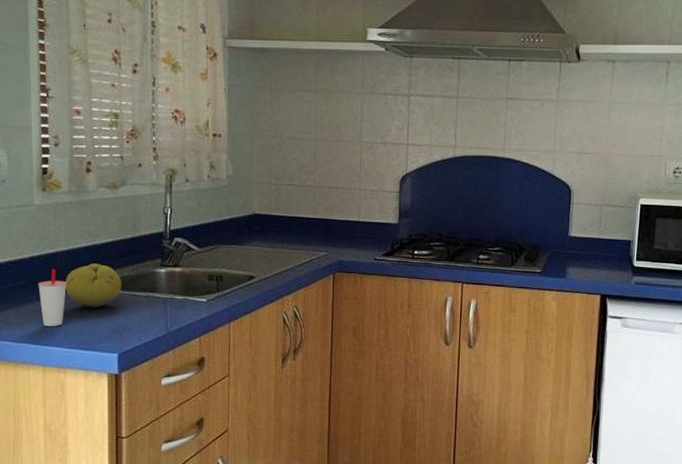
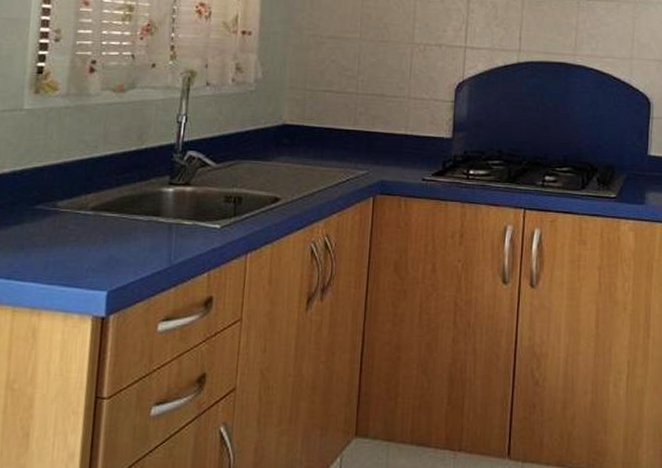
cup: present [37,268,68,327] -> none [17,186,54,258]
fruit: present [65,263,122,307] -> none [50,180,120,234]

